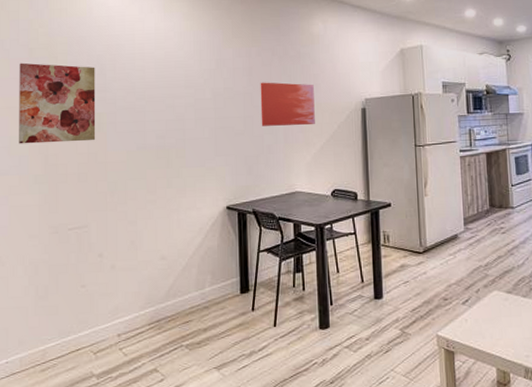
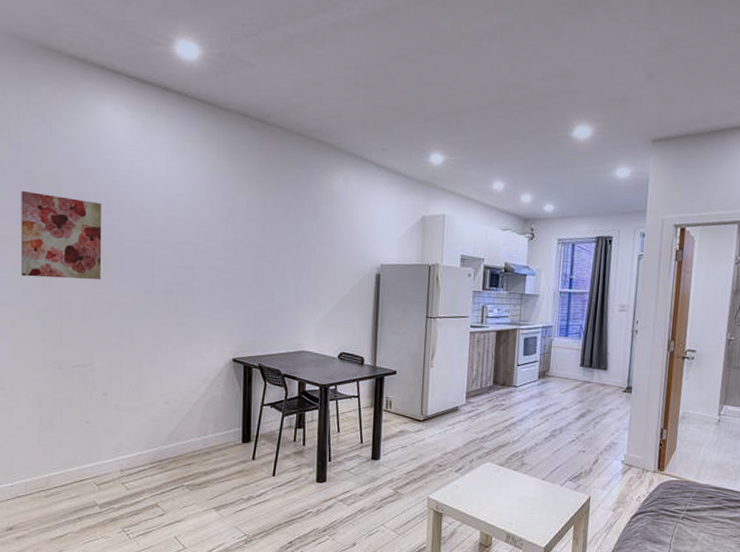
wall art: present [260,82,315,126] -> none [272,237,329,286]

